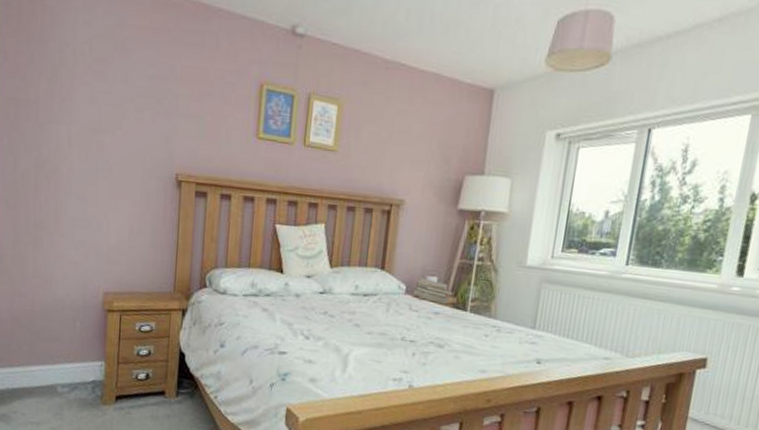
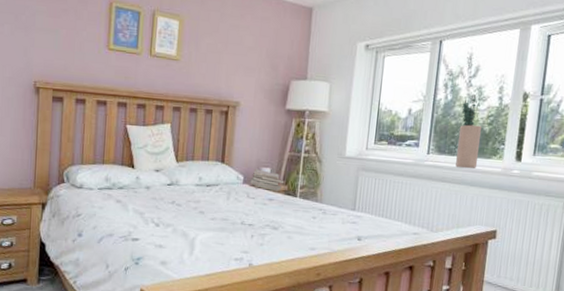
vase: none [660,195,696,285] -> present [455,95,482,169]

